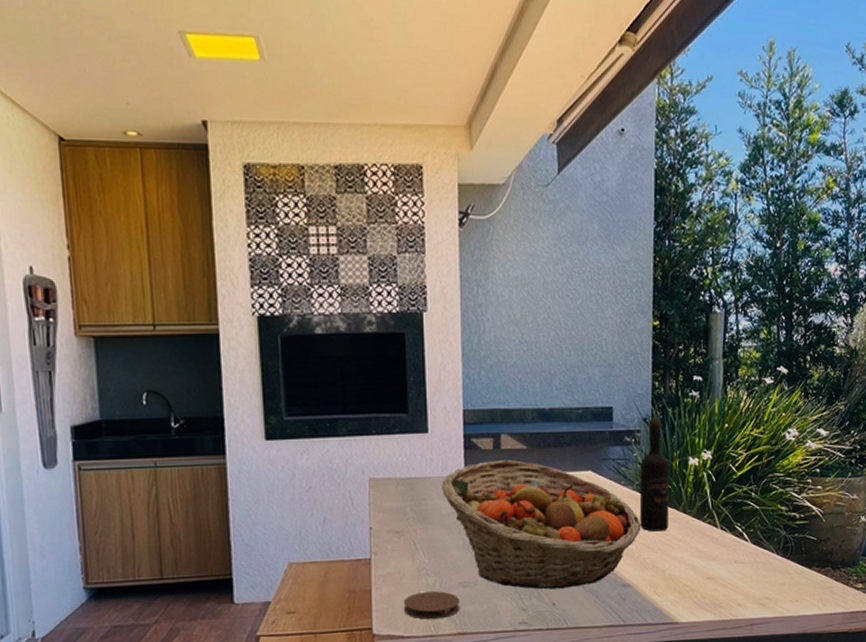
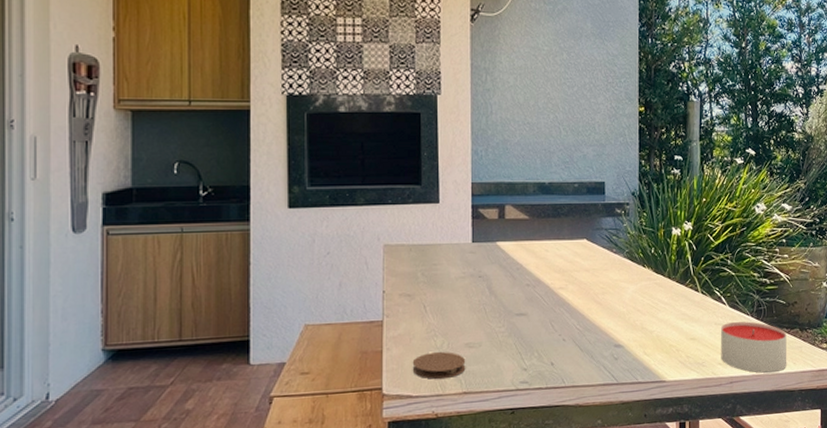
fruit basket: present [441,460,641,590] -> none [450,229,631,350]
wine bottle: present [639,417,670,532] -> none [629,192,656,296]
candle: none [740,559,817,615] -> present [721,321,787,373]

